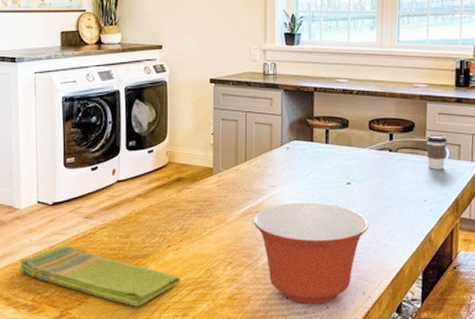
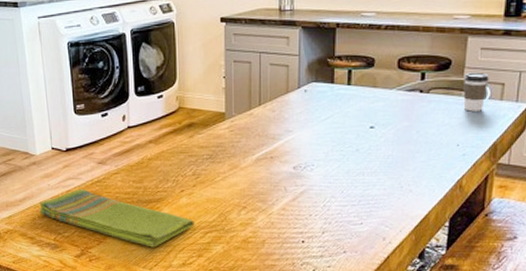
mixing bowl: present [253,202,370,305] -> none [267,147,394,249]

